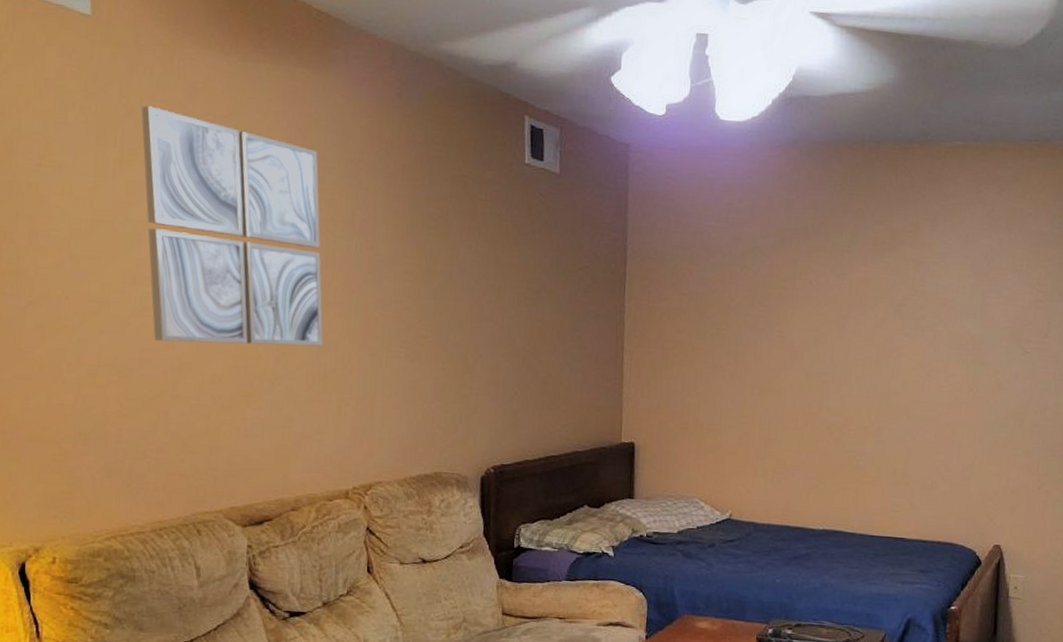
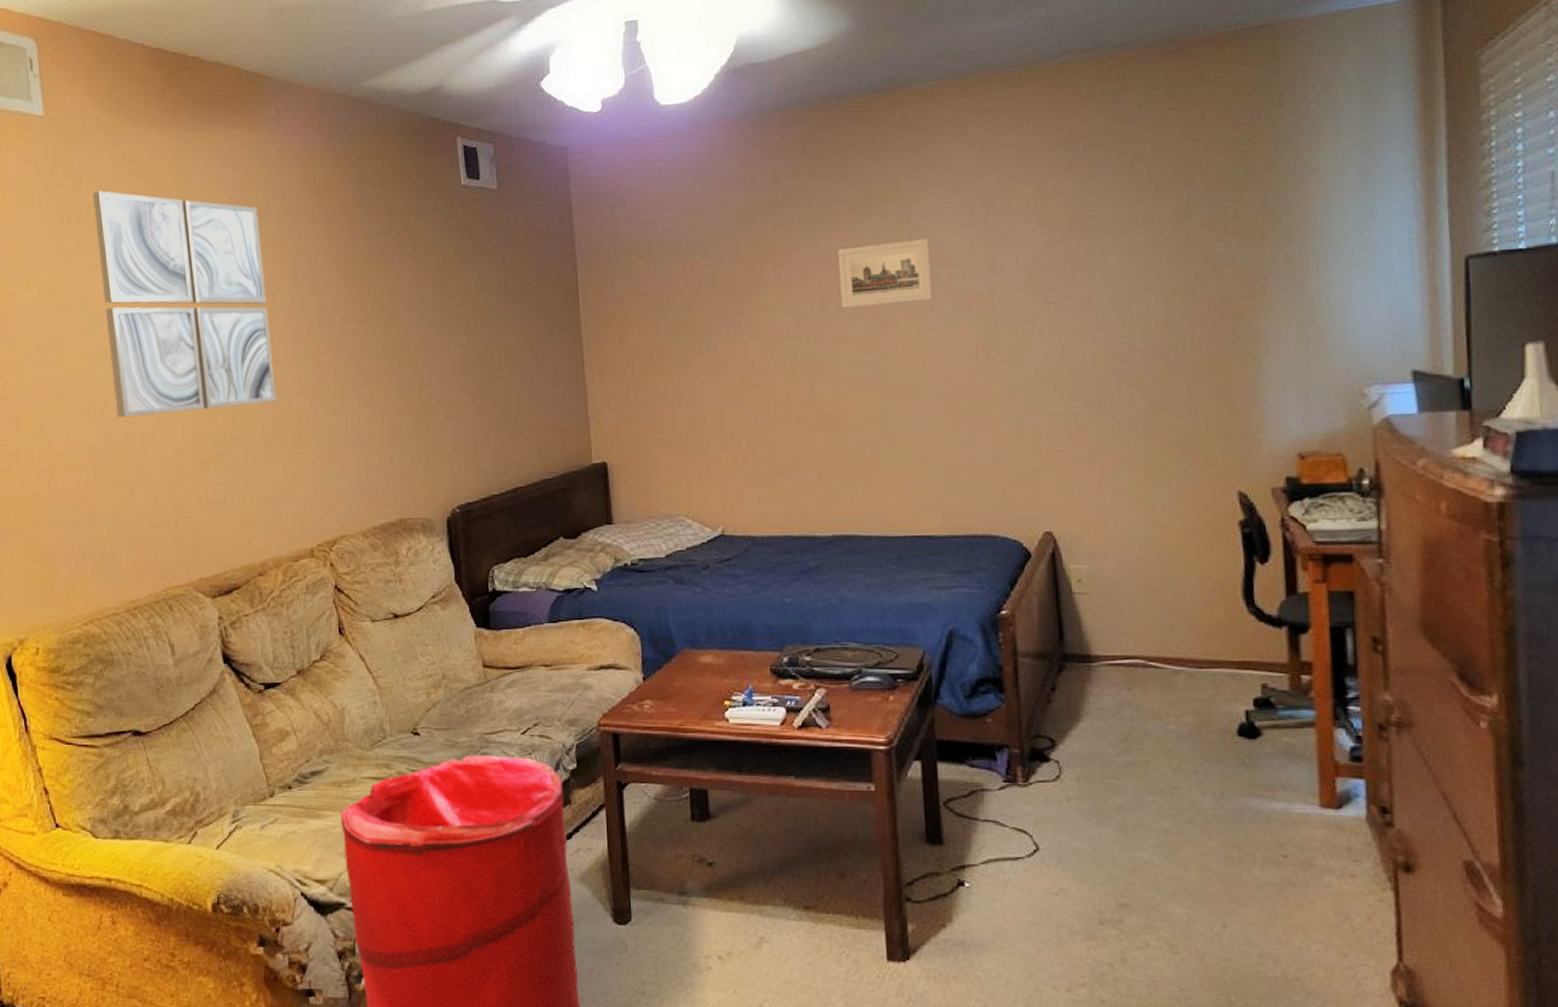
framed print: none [856,279,938,337] -> present [837,237,934,309]

